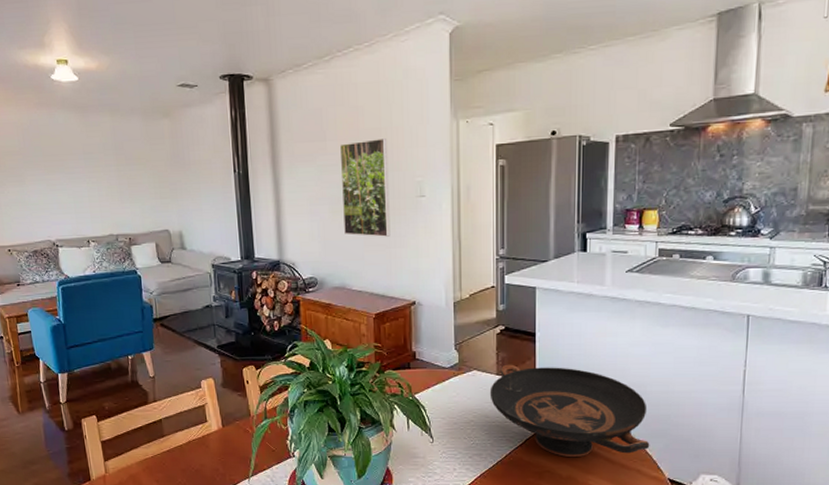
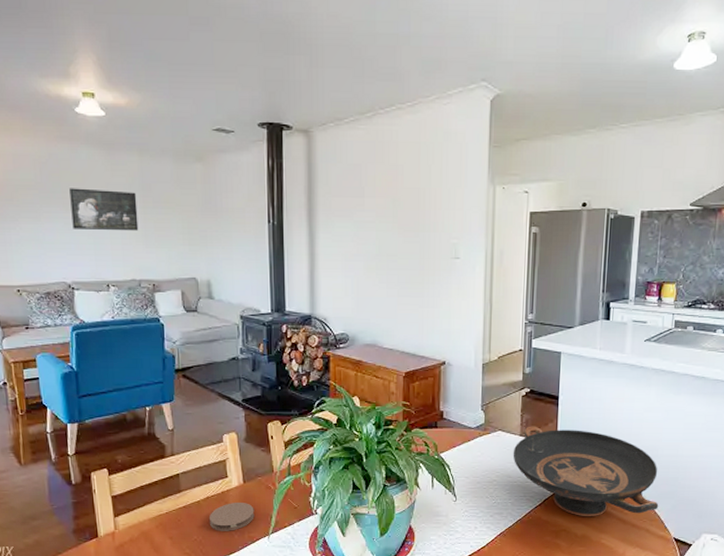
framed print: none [49,150,114,190] -> present [69,188,139,231]
coaster: none [192,446,235,474] -> present [210,503,255,531]
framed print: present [339,138,391,237] -> none [377,199,425,296]

